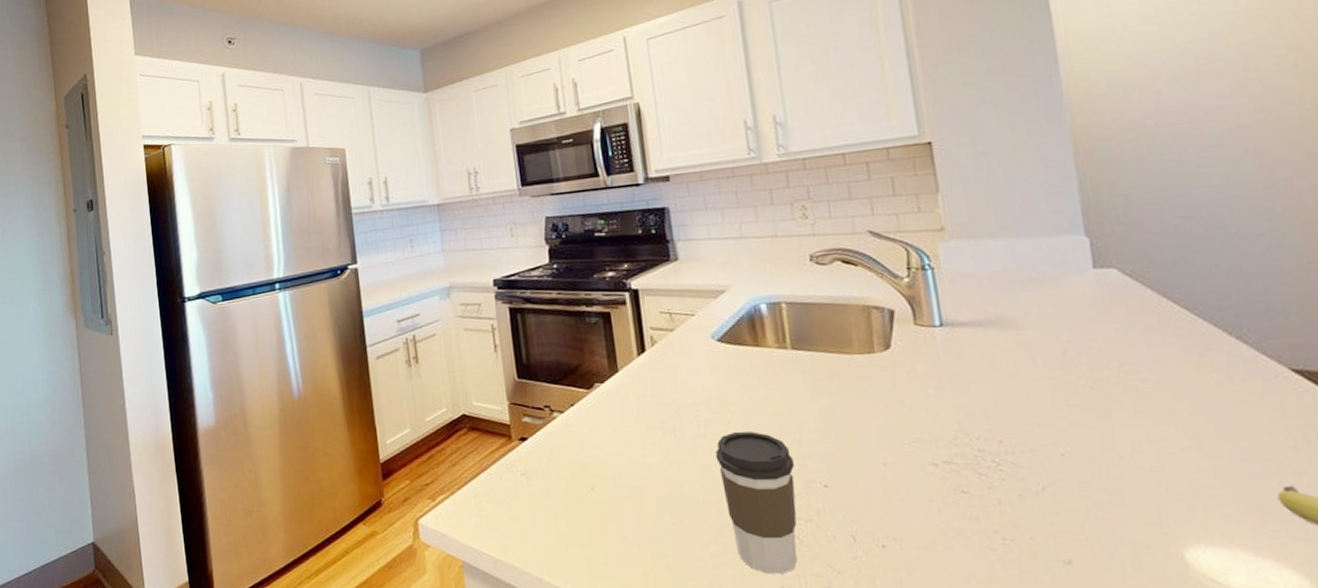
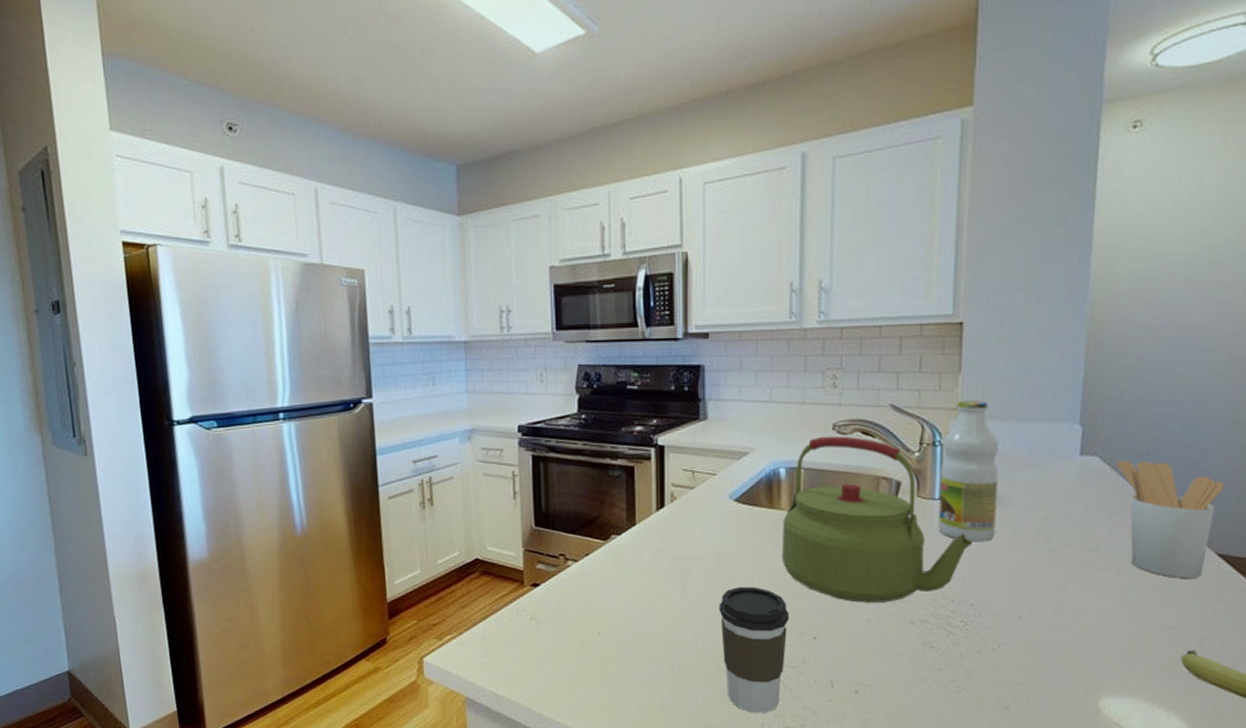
kettle: none [771,266,988,444] -> present [781,436,972,603]
bottle: none [932,218,1013,371] -> present [938,400,999,542]
utensil holder: none [1139,269,1280,400] -> present [1116,460,1225,578]

